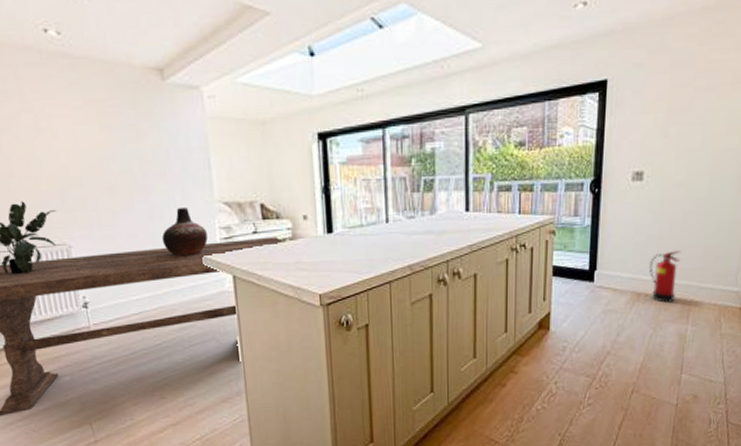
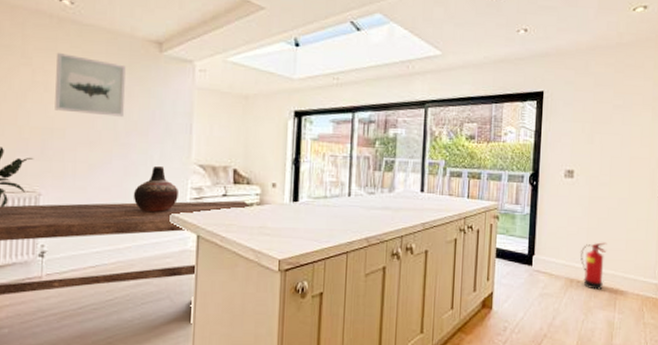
wall art: none [55,92,137,159] -> present [55,52,126,117]

